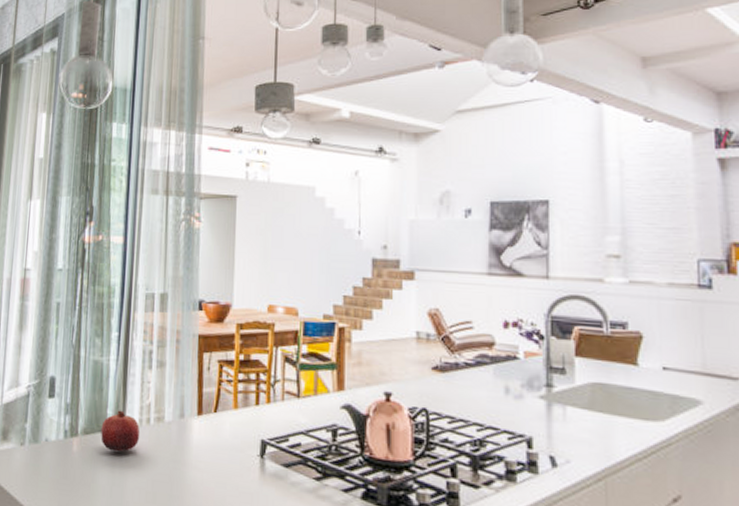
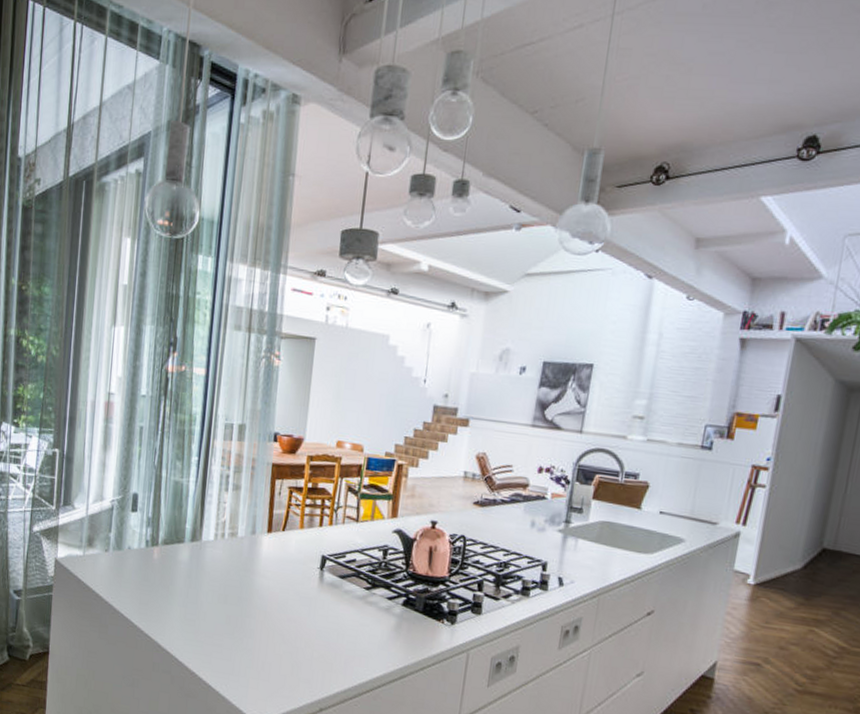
fruit: present [101,410,140,452] -> none [179,525,215,561]

